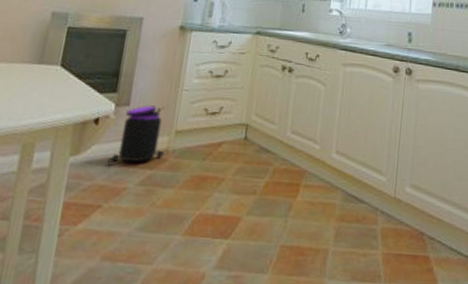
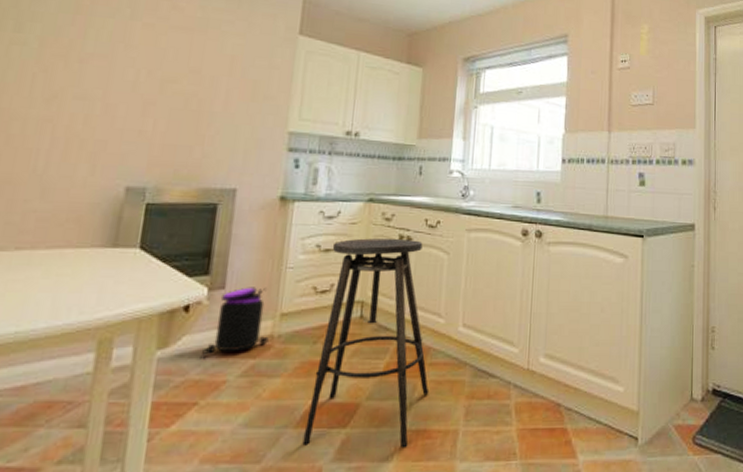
stool: none [189,67,303,262] -> present [302,238,429,448]

